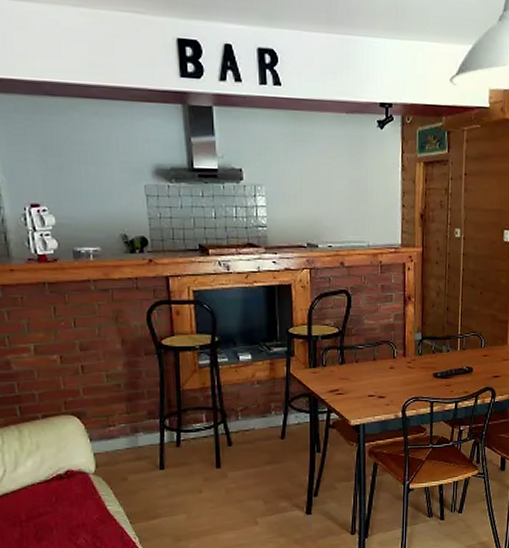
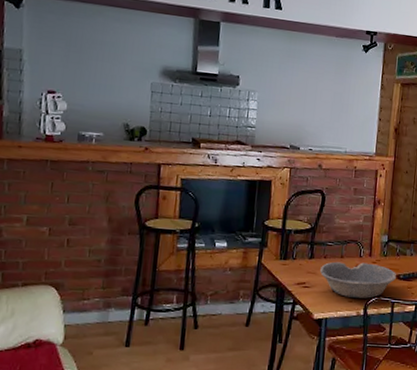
bowl: none [352,363,433,401] -> present [319,261,396,299]

